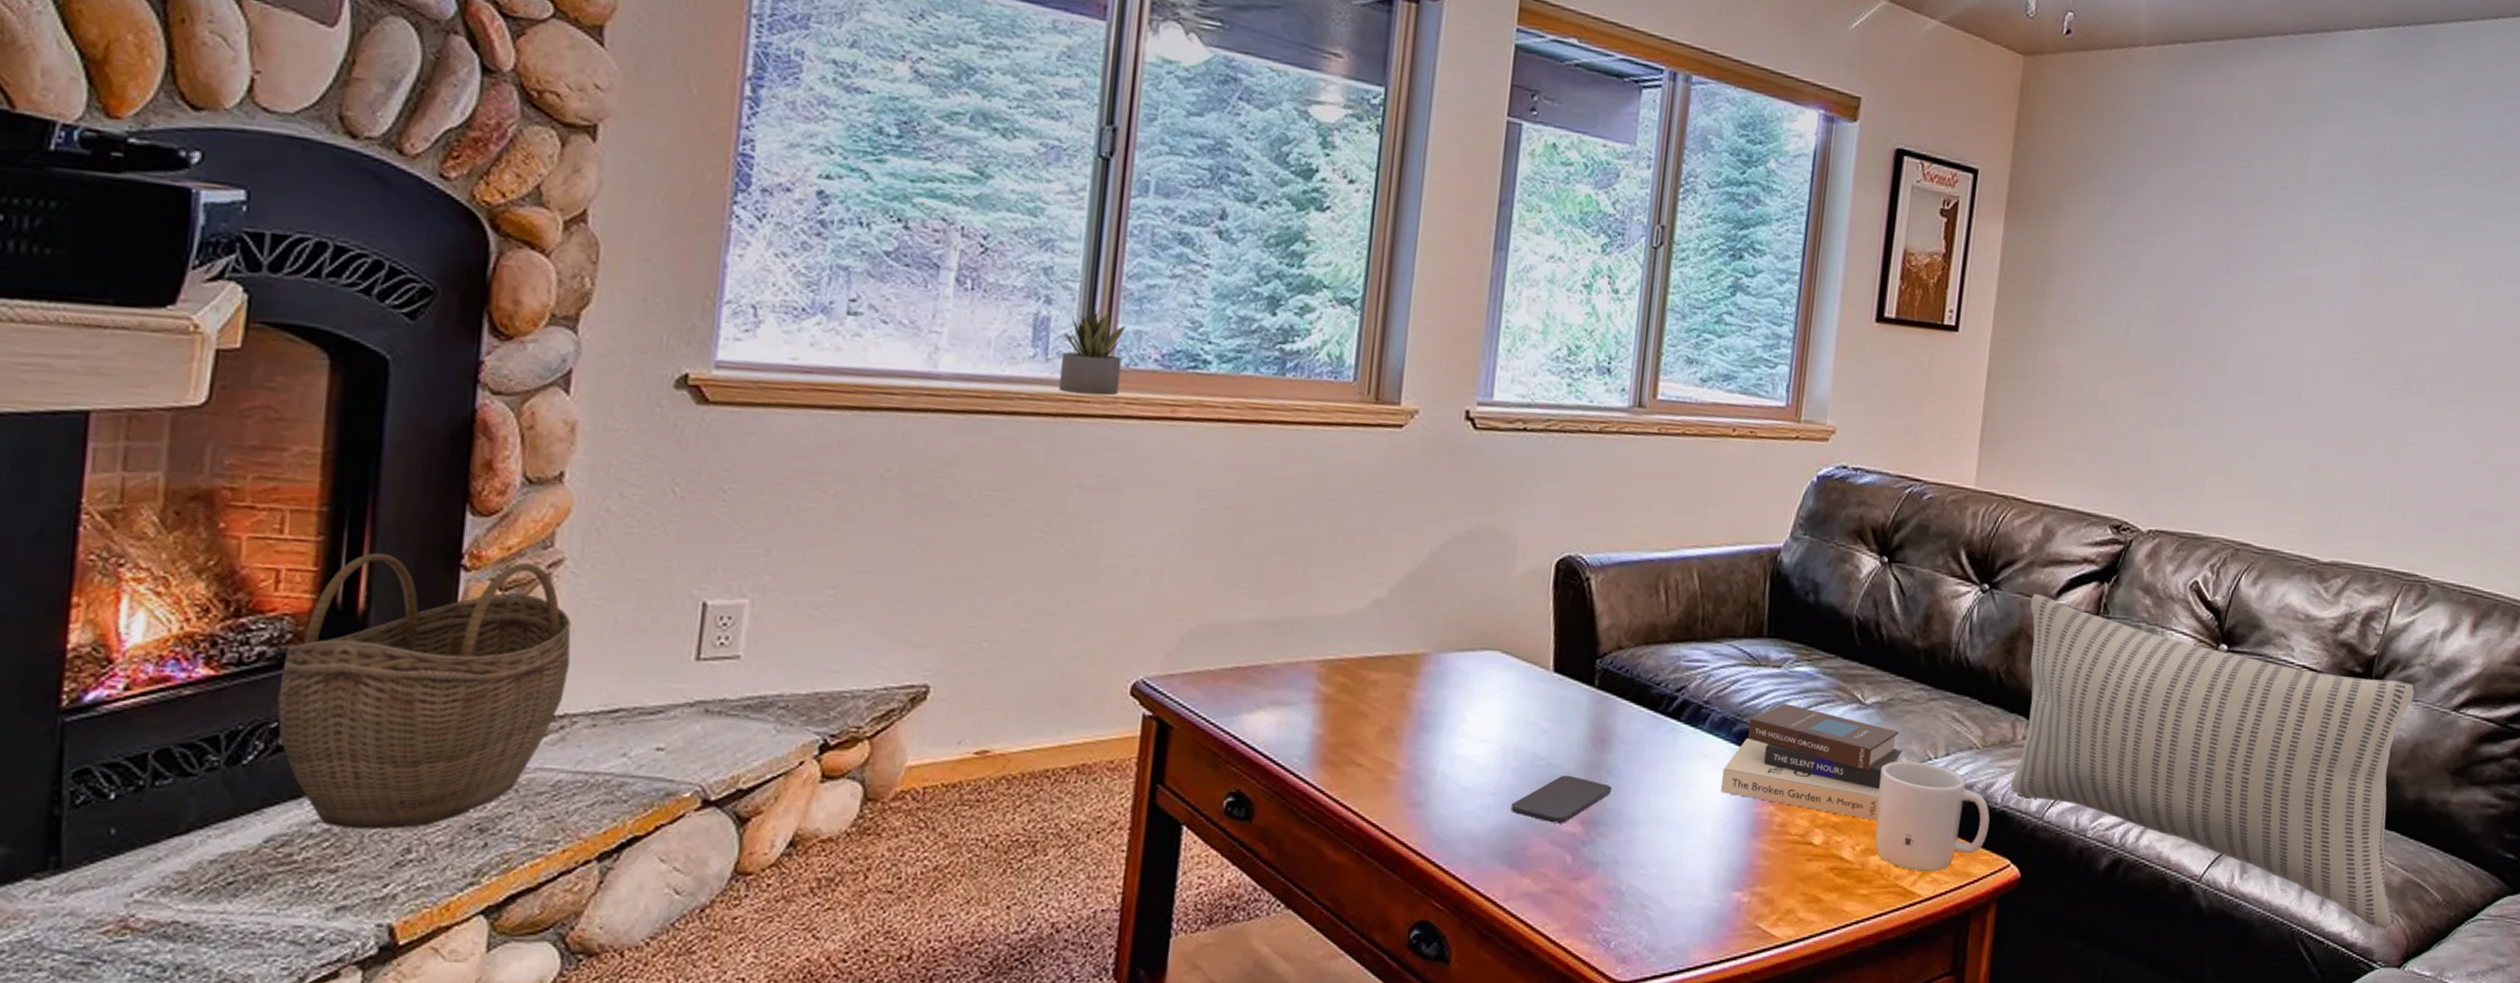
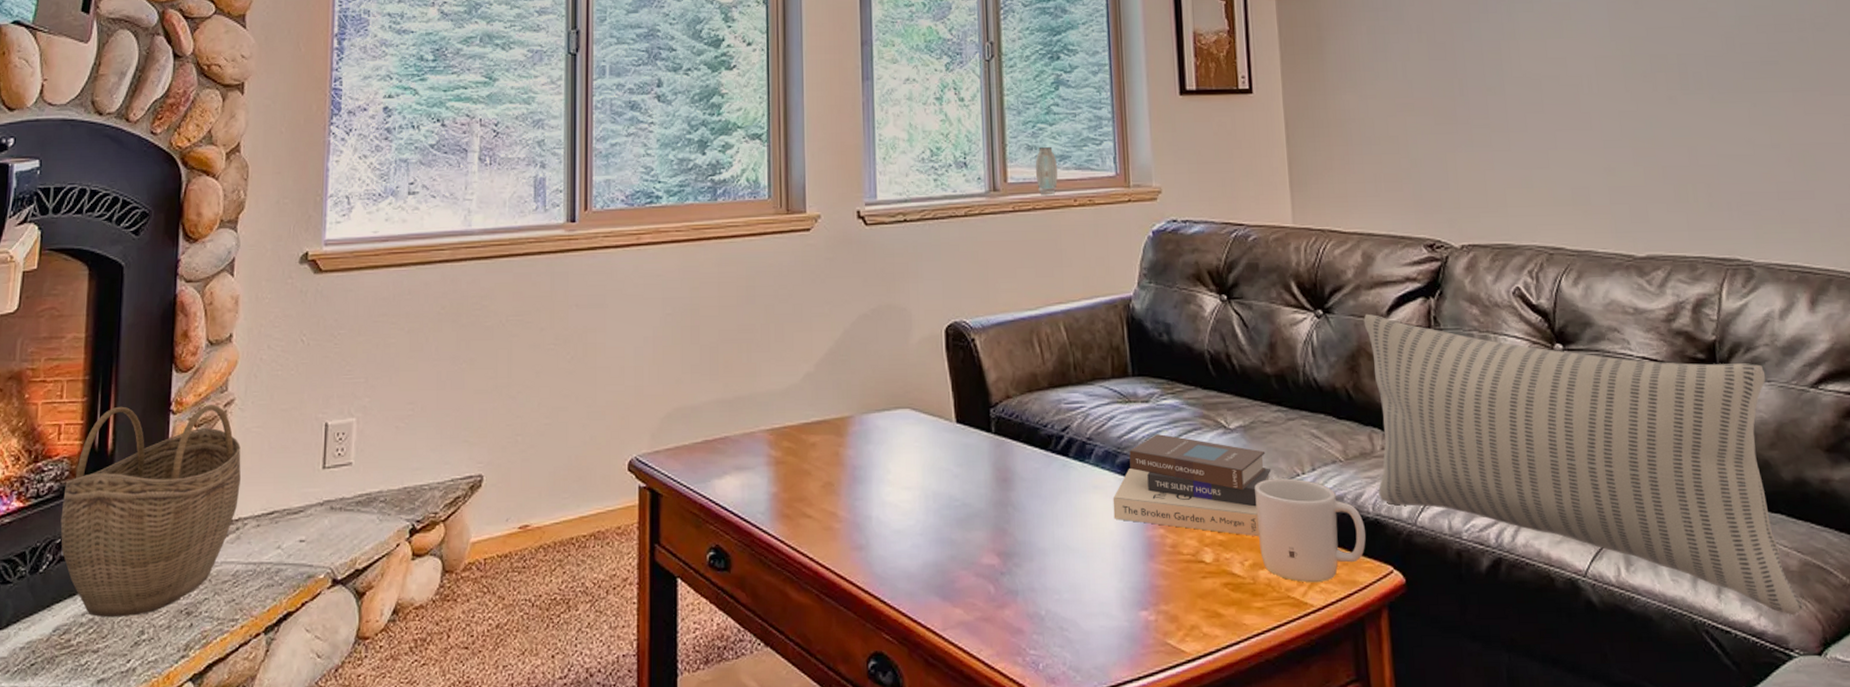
succulent plant: present [1058,309,1127,396] -> none [555,167,599,233]
smartphone: present [1510,775,1612,824] -> none [937,513,1020,557]
vase: none [1692,362,1720,421] -> present [1035,147,1058,196]

